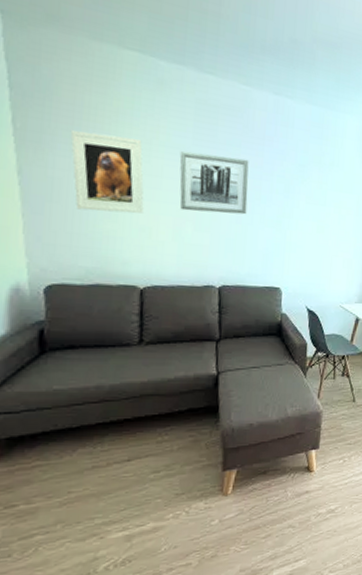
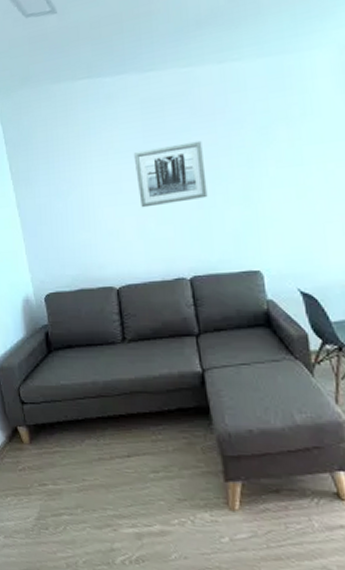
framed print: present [70,130,144,214] -> none [47,154,110,227]

